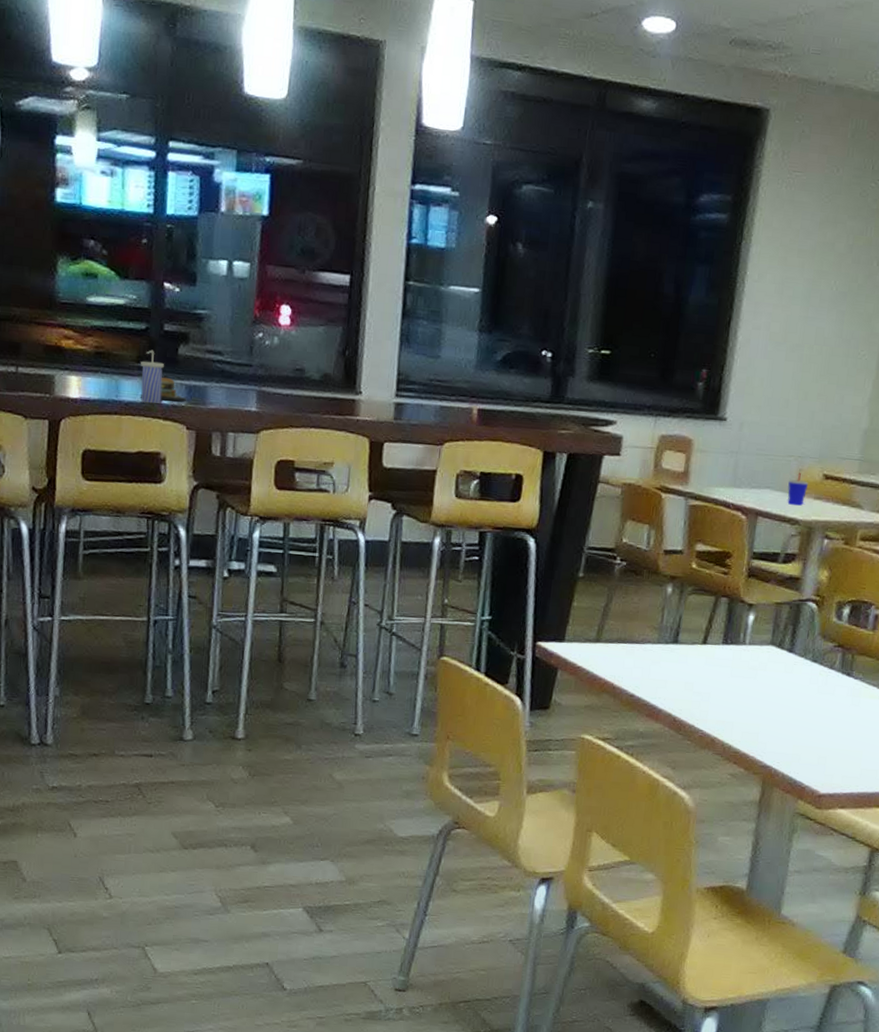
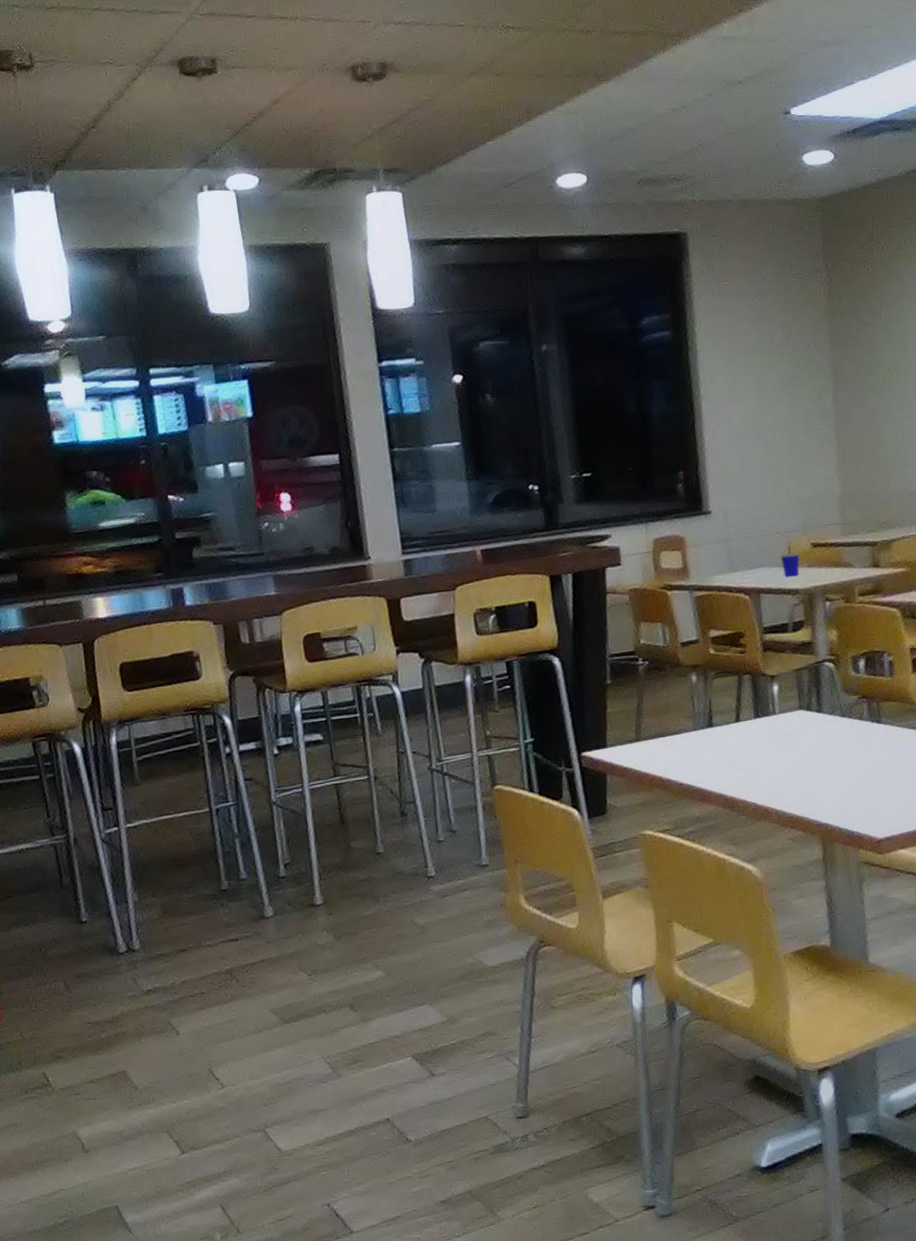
beverage cup: present [141,349,164,404] -> none [159,558,186,609]
hamburger: present [141,377,187,402] -> none [165,581,209,604]

